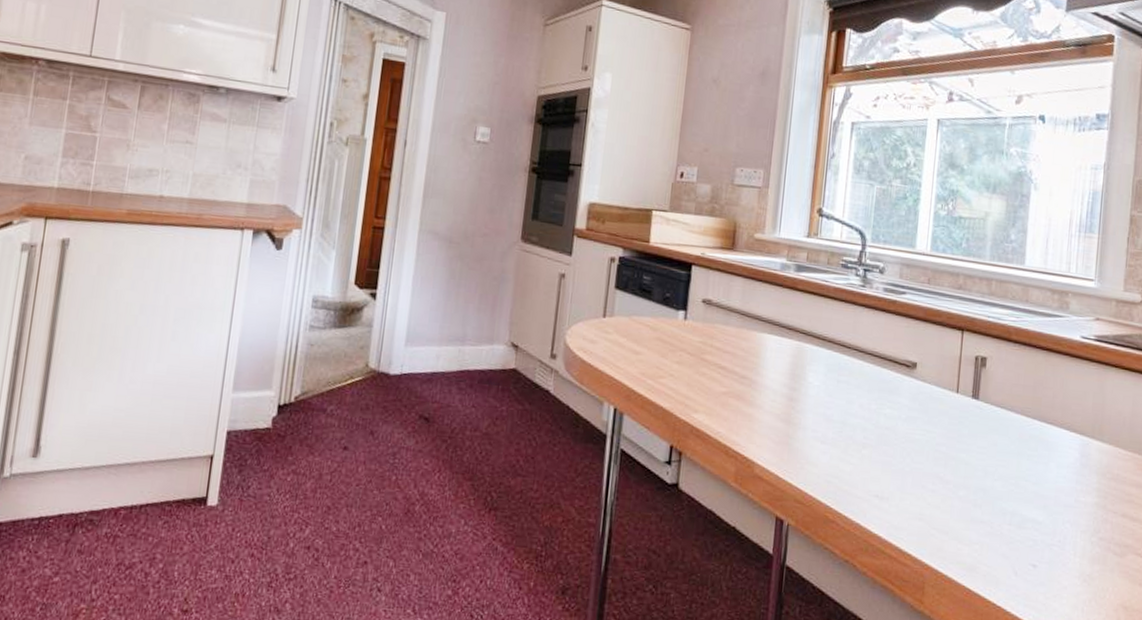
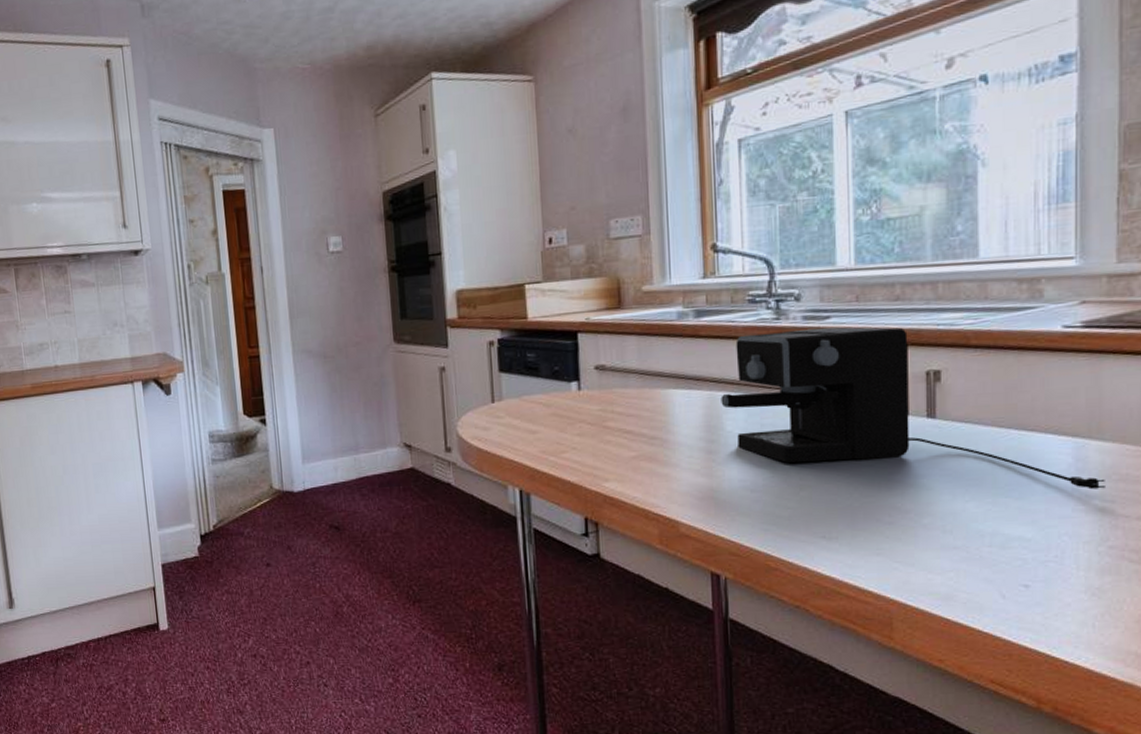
coffee maker: none [806,295,1101,485] -> present [721,326,1105,490]

